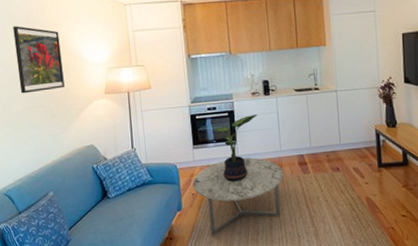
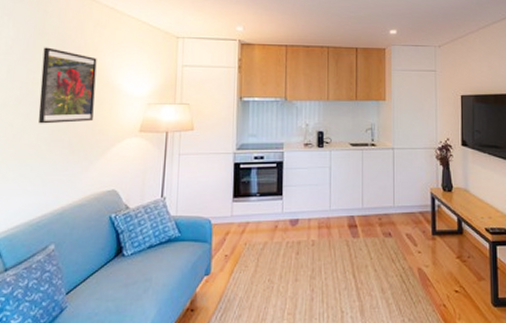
coffee table: present [192,157,284,236] -> none [227,216,331,308]
potted plant: present [212,114,258,182] -> none [257,168,309,243]

